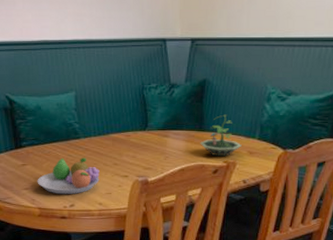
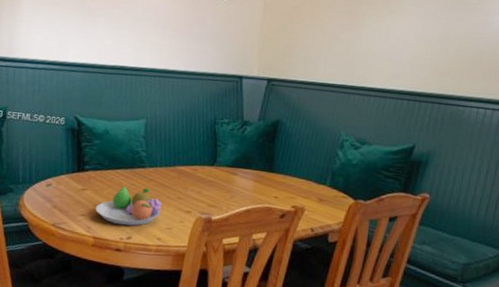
terrarium: present [200,114,242,157] -> none [268,157,312,202]

